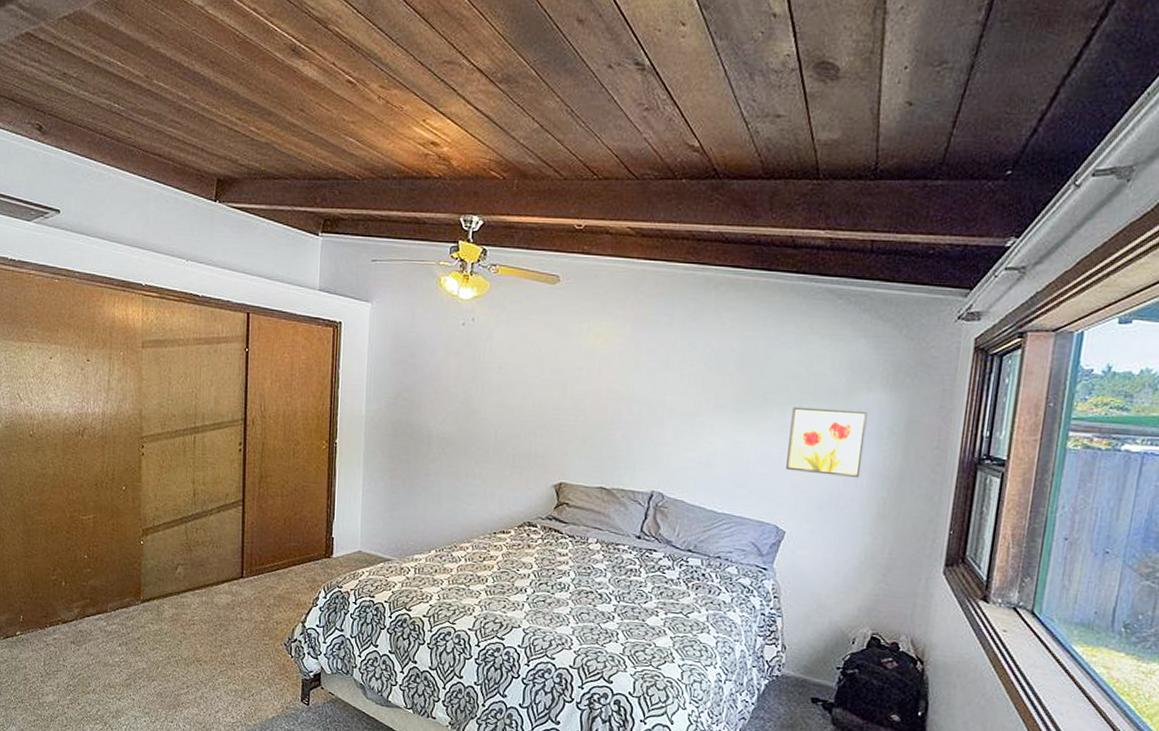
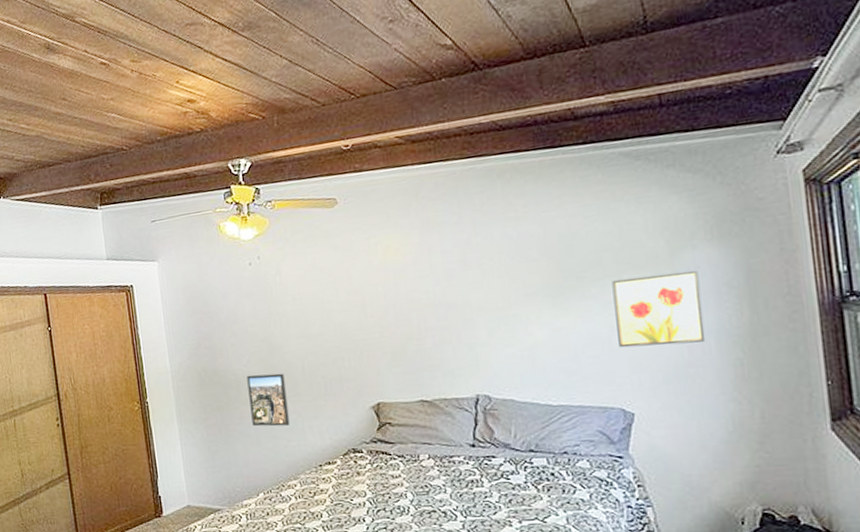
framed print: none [437,434,476,490] -> present [247,373,290,427]

